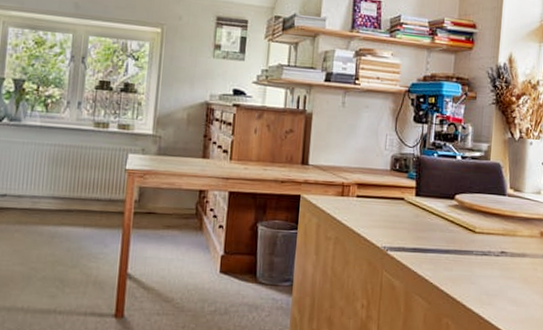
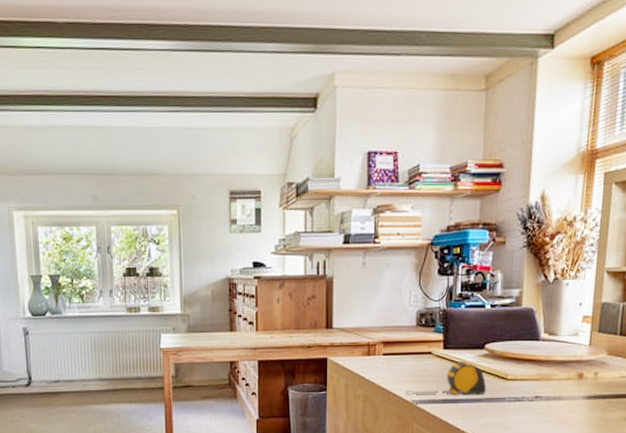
tape measure: none [376,209,456,246] -> present [405,360,487,396]

